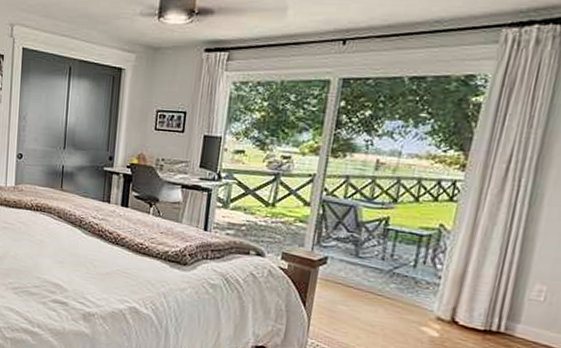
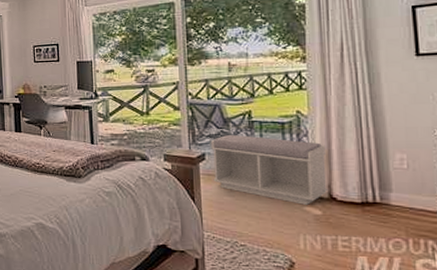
bench: none [330,240,461,325] -> present [211,135,329,205]

